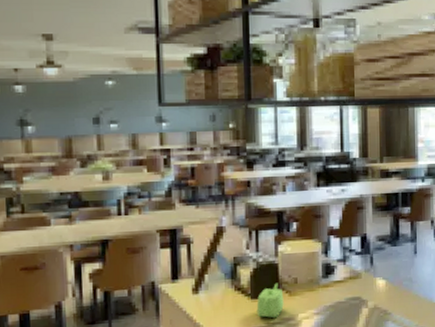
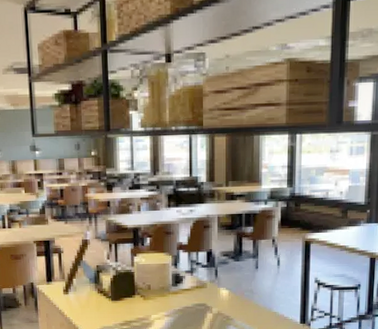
teapot: present [256,282,284,318] -> none [116,288,139,317]

